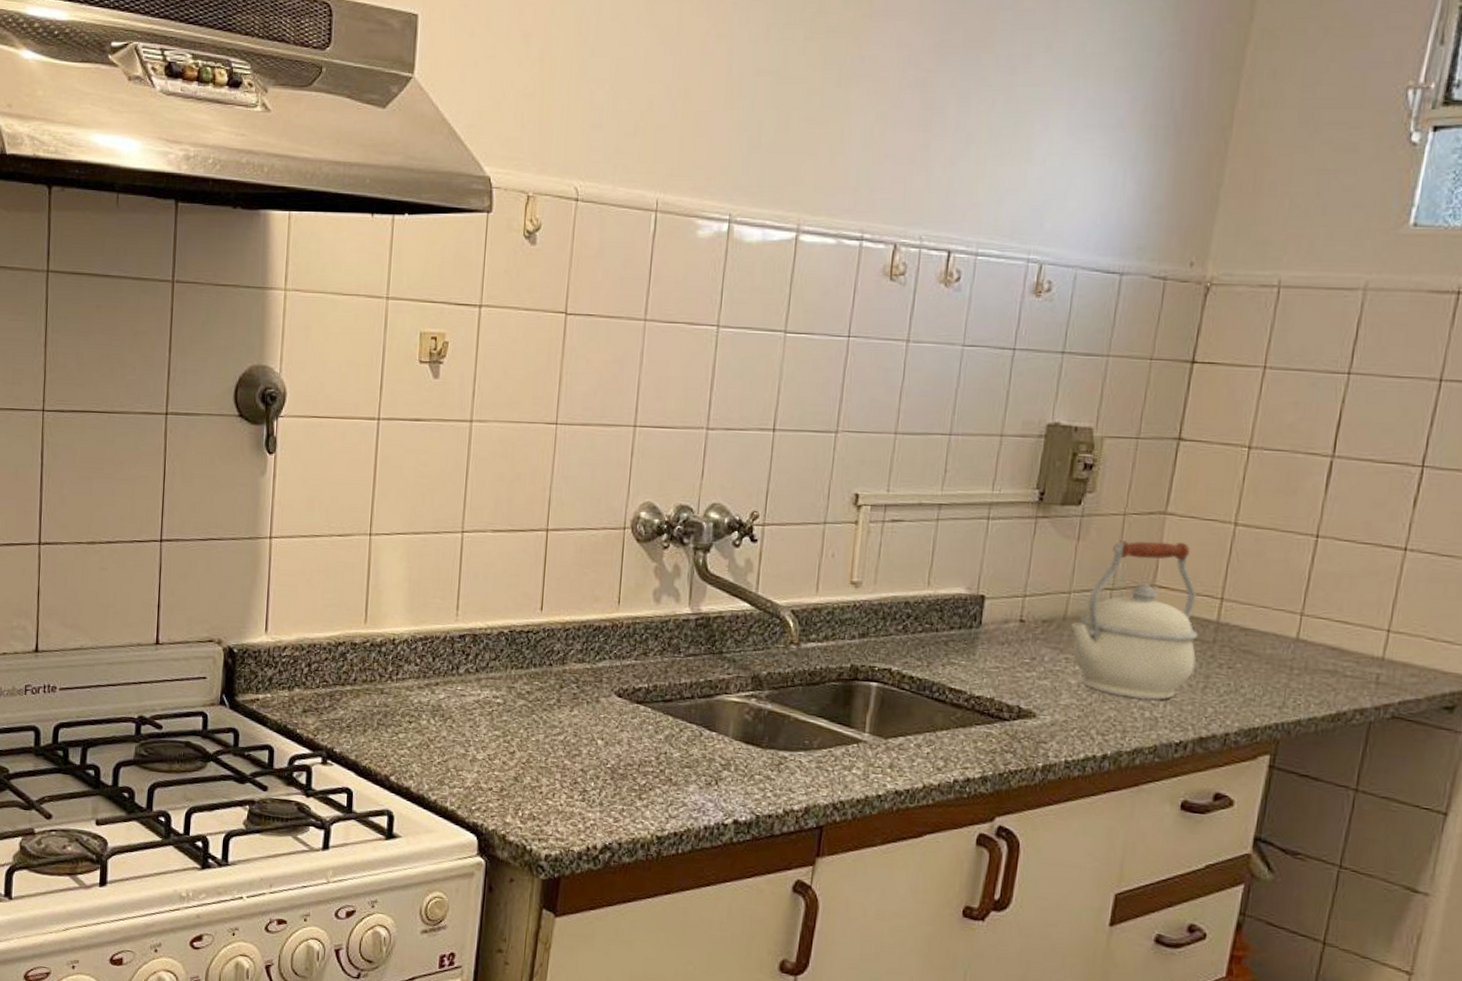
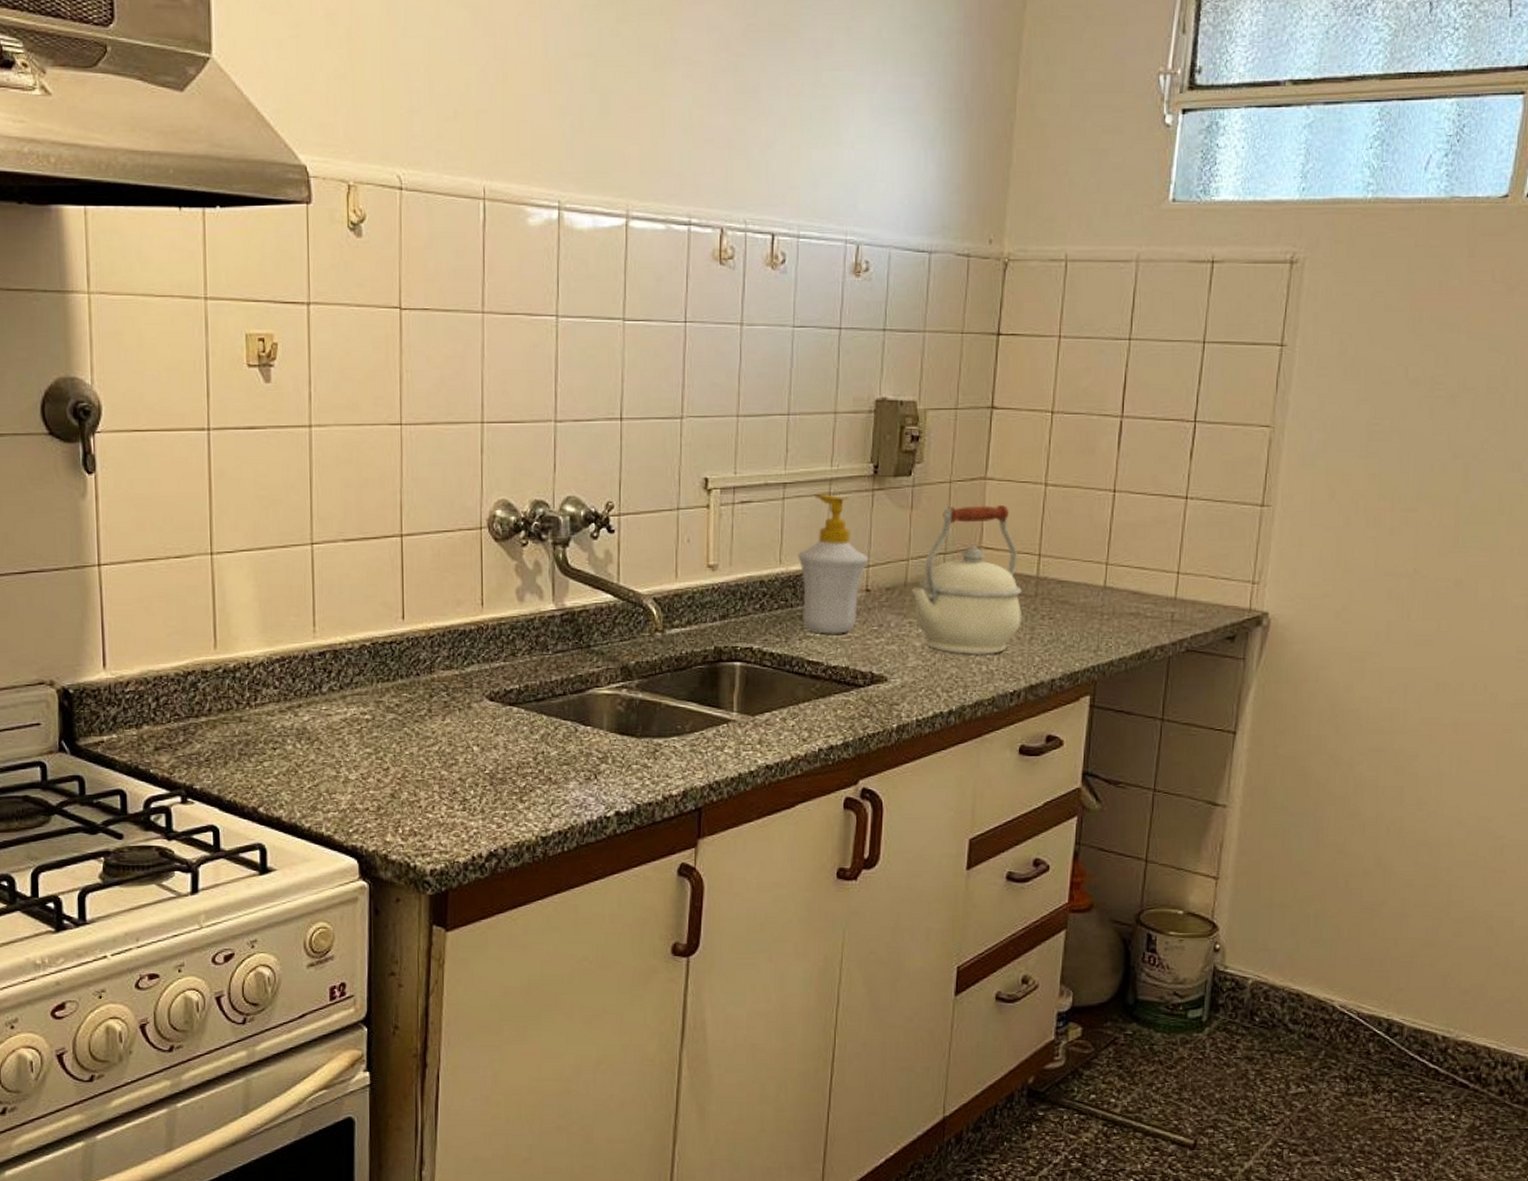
soap bottle: none [948,518,1026,664] -> present [798,494,869,634]

